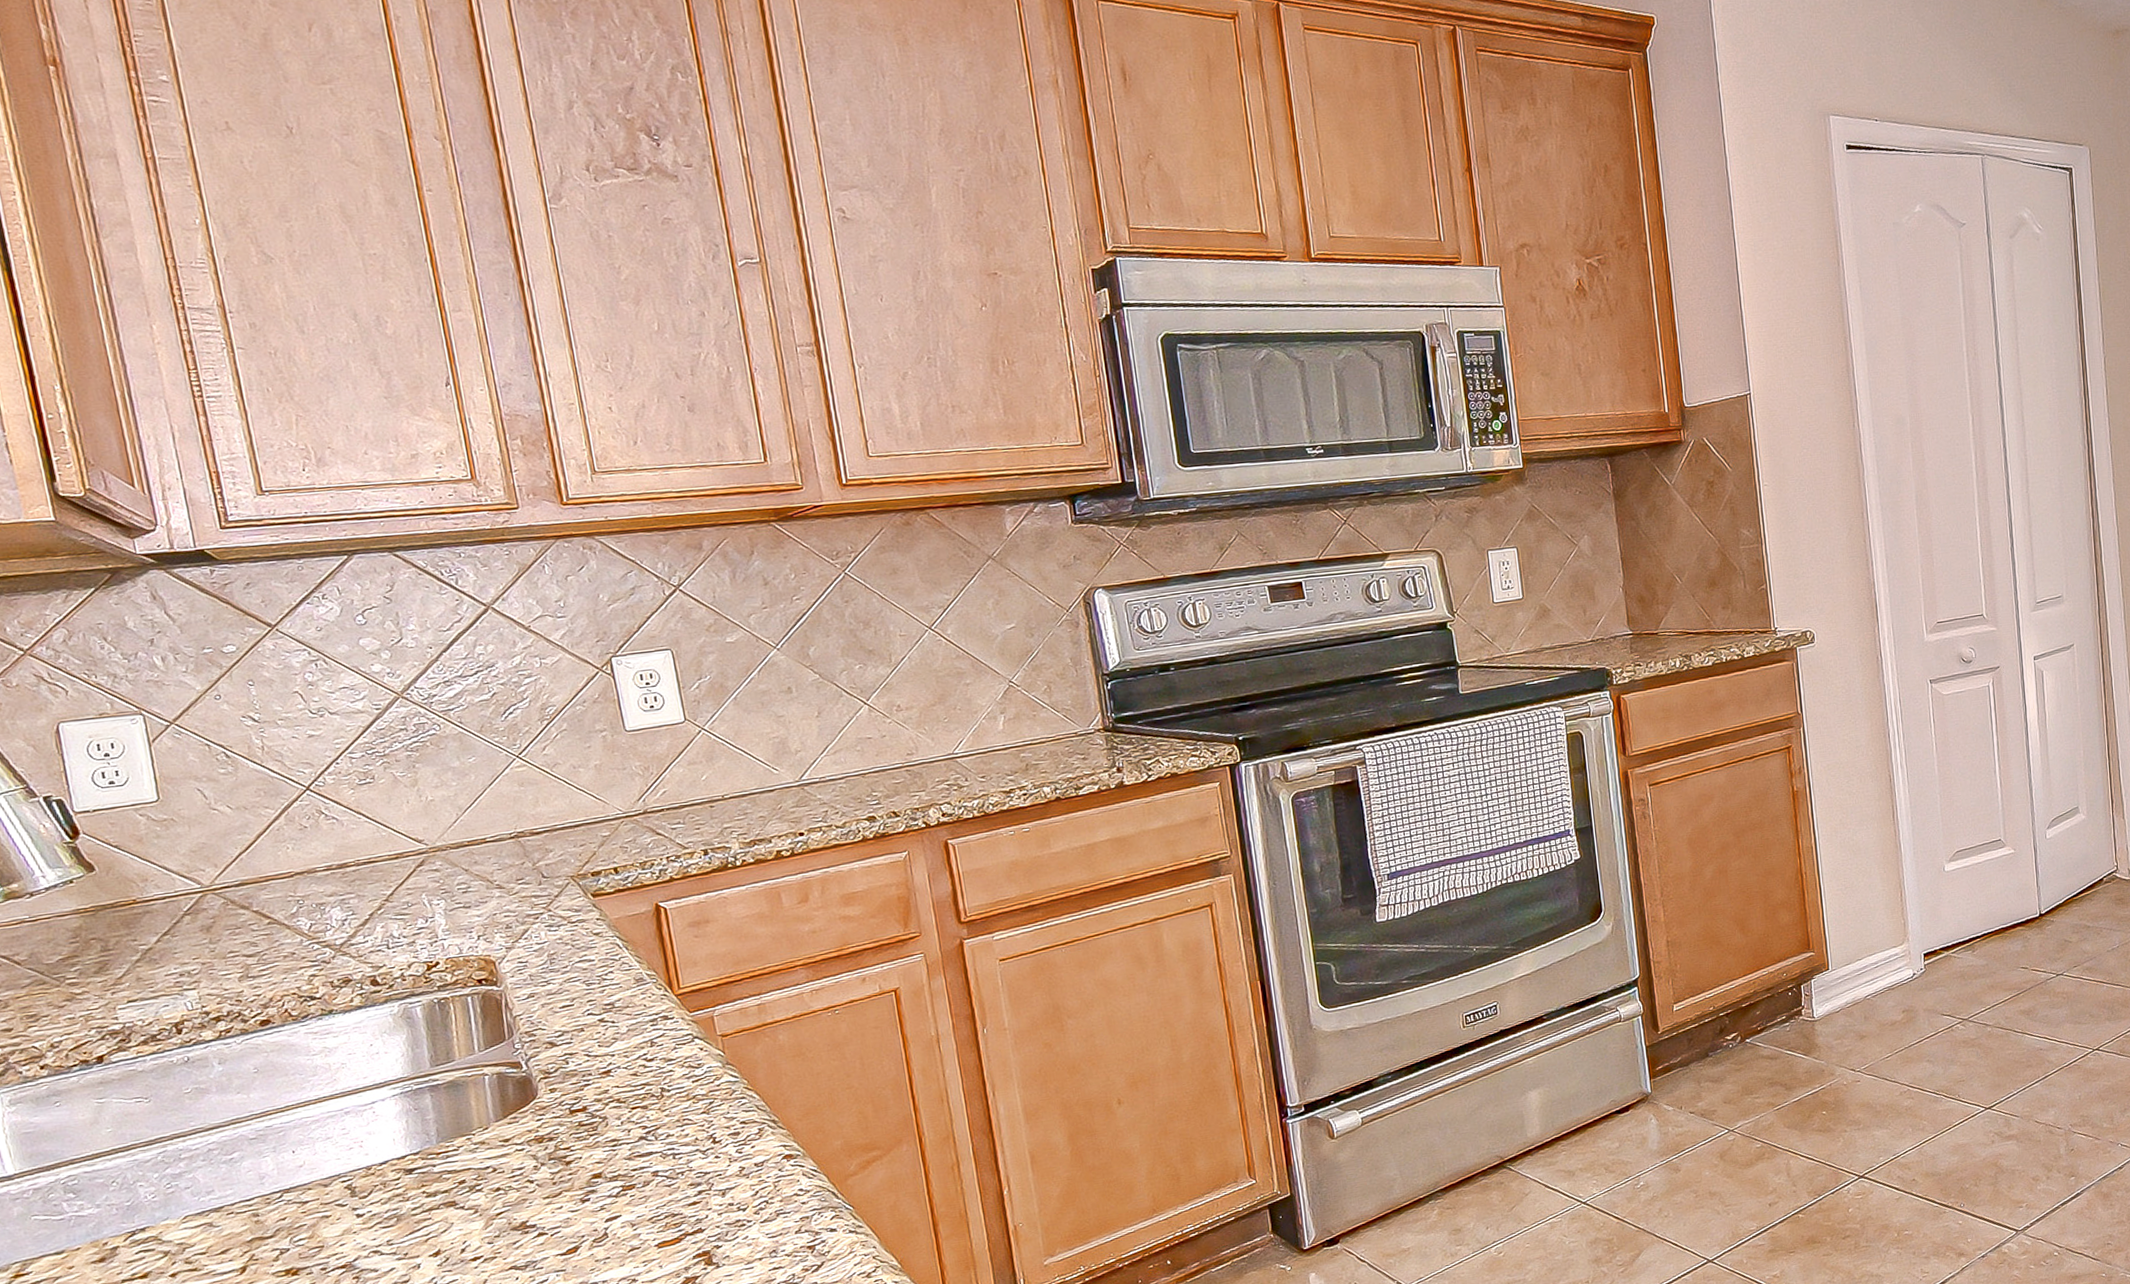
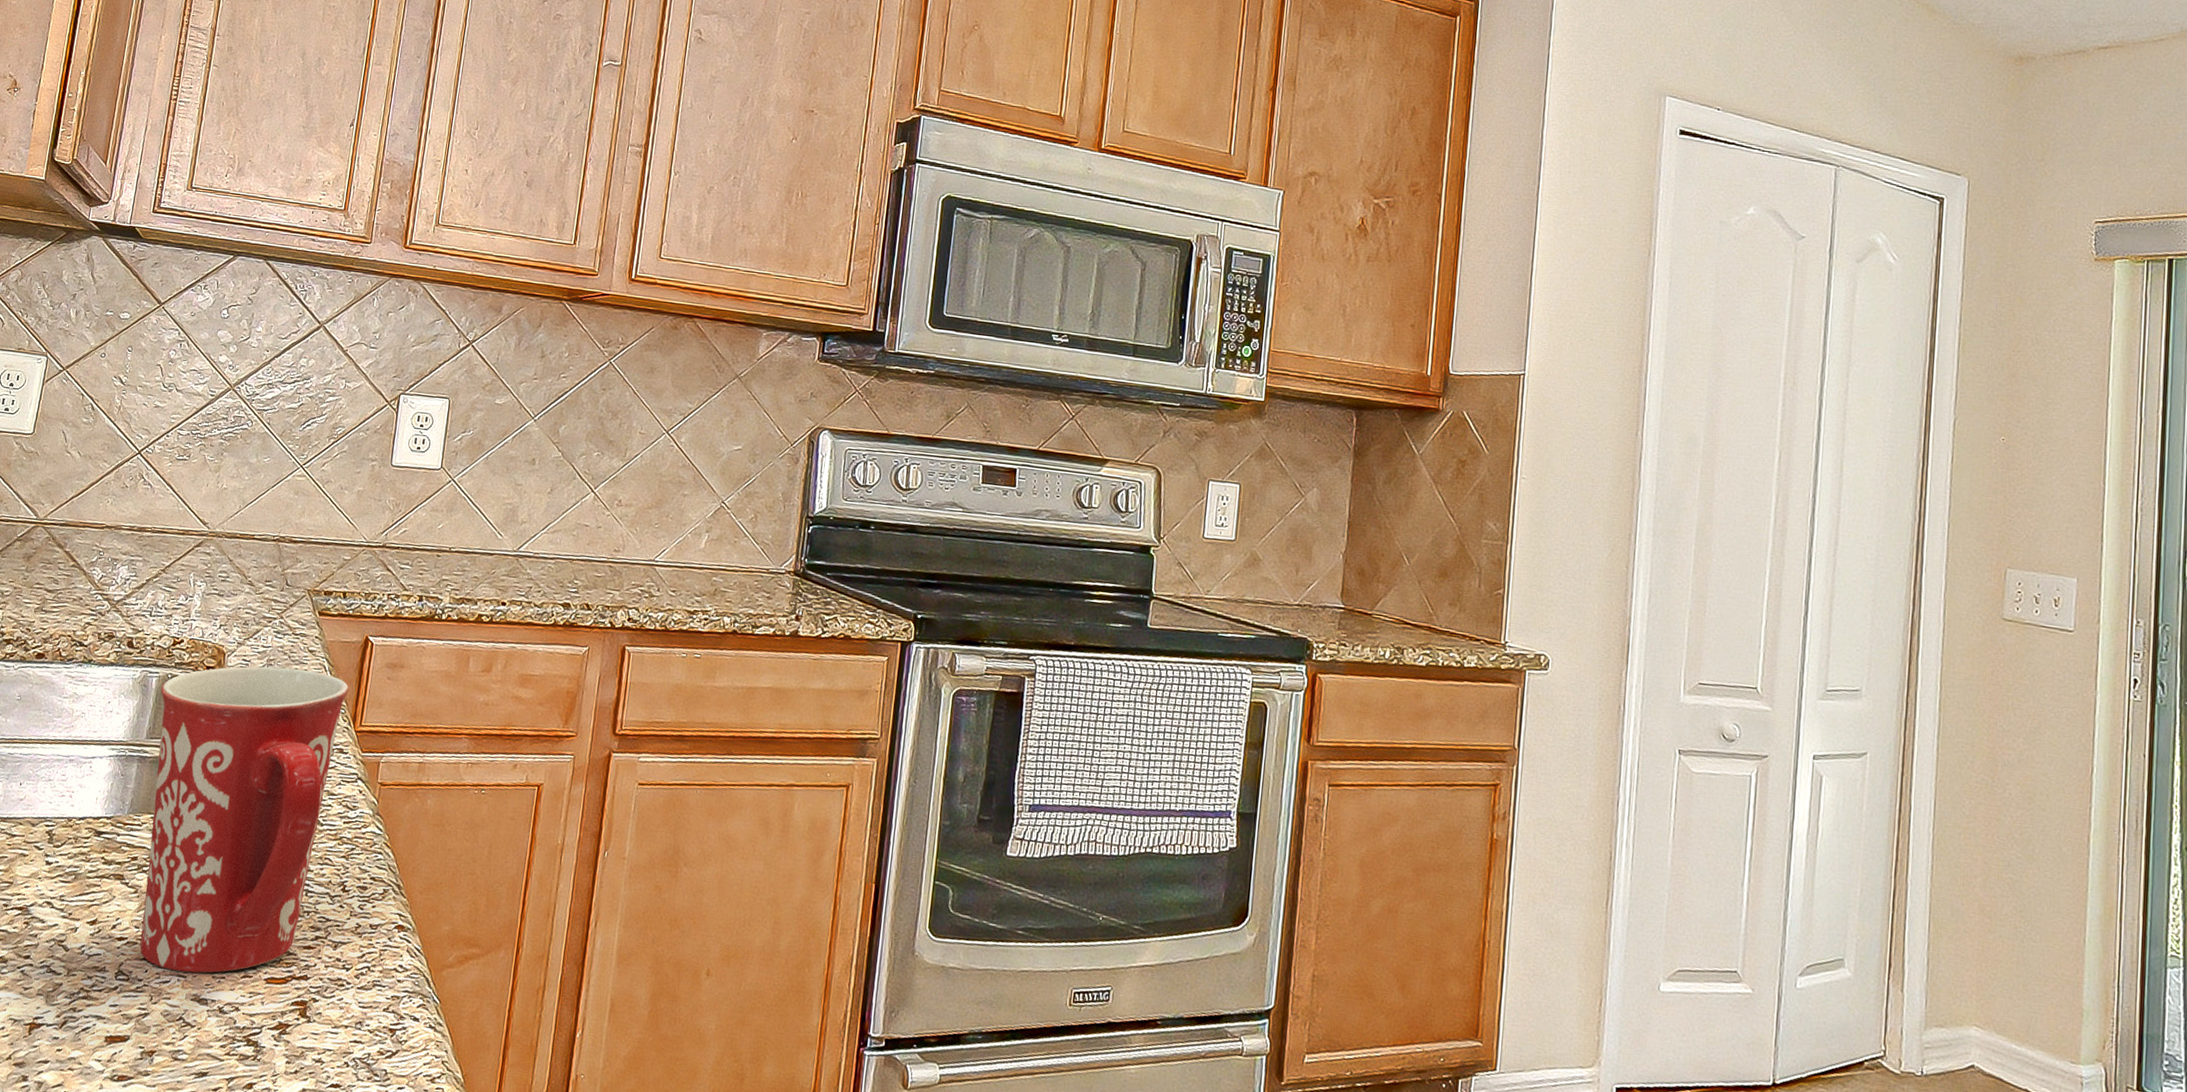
mug: none [429,950,676,1271] -> present [140,666,349,974]

